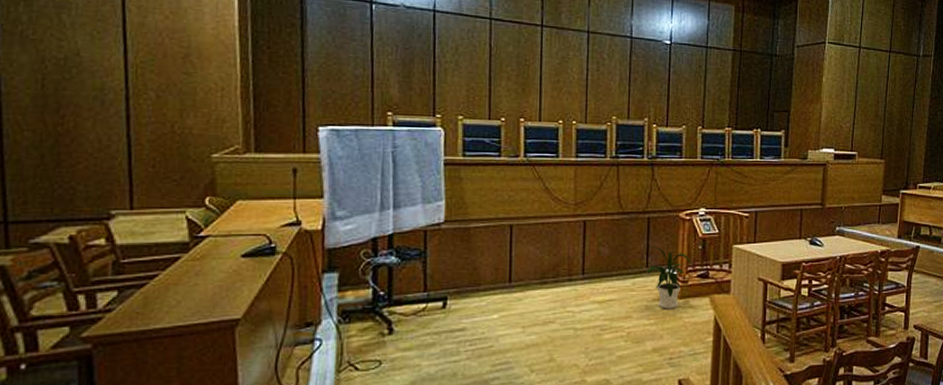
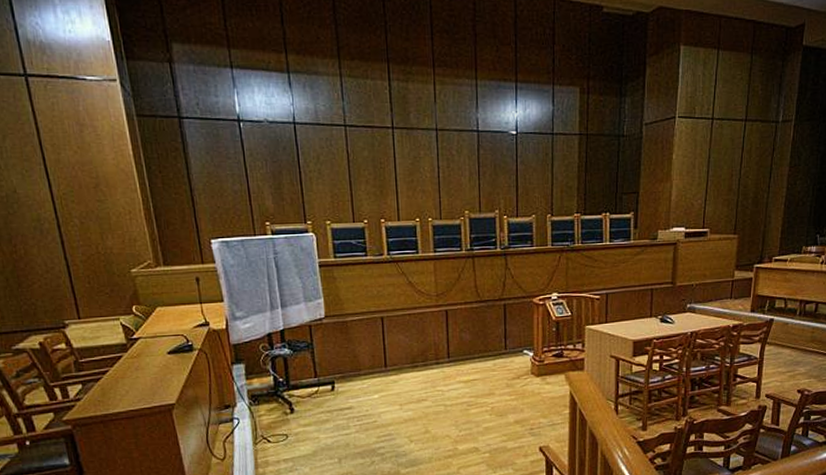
house plant: present [645,246,692,309] -> none [504,330,547,386]

